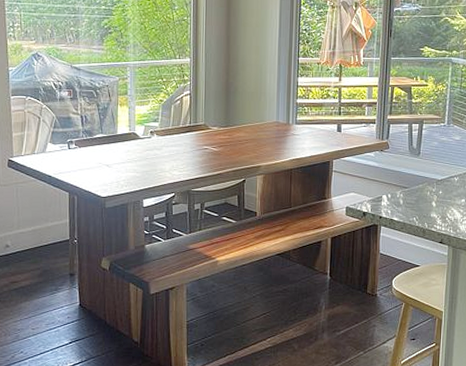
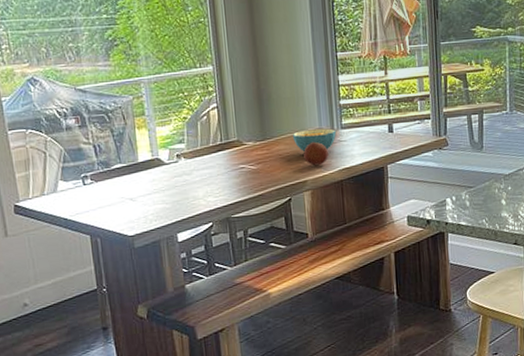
cereal bowl: none [252,122,291,141] -> present [292,128,337,151]
fruit: none [260,132,282,154] -> present [304,141,328,166]

